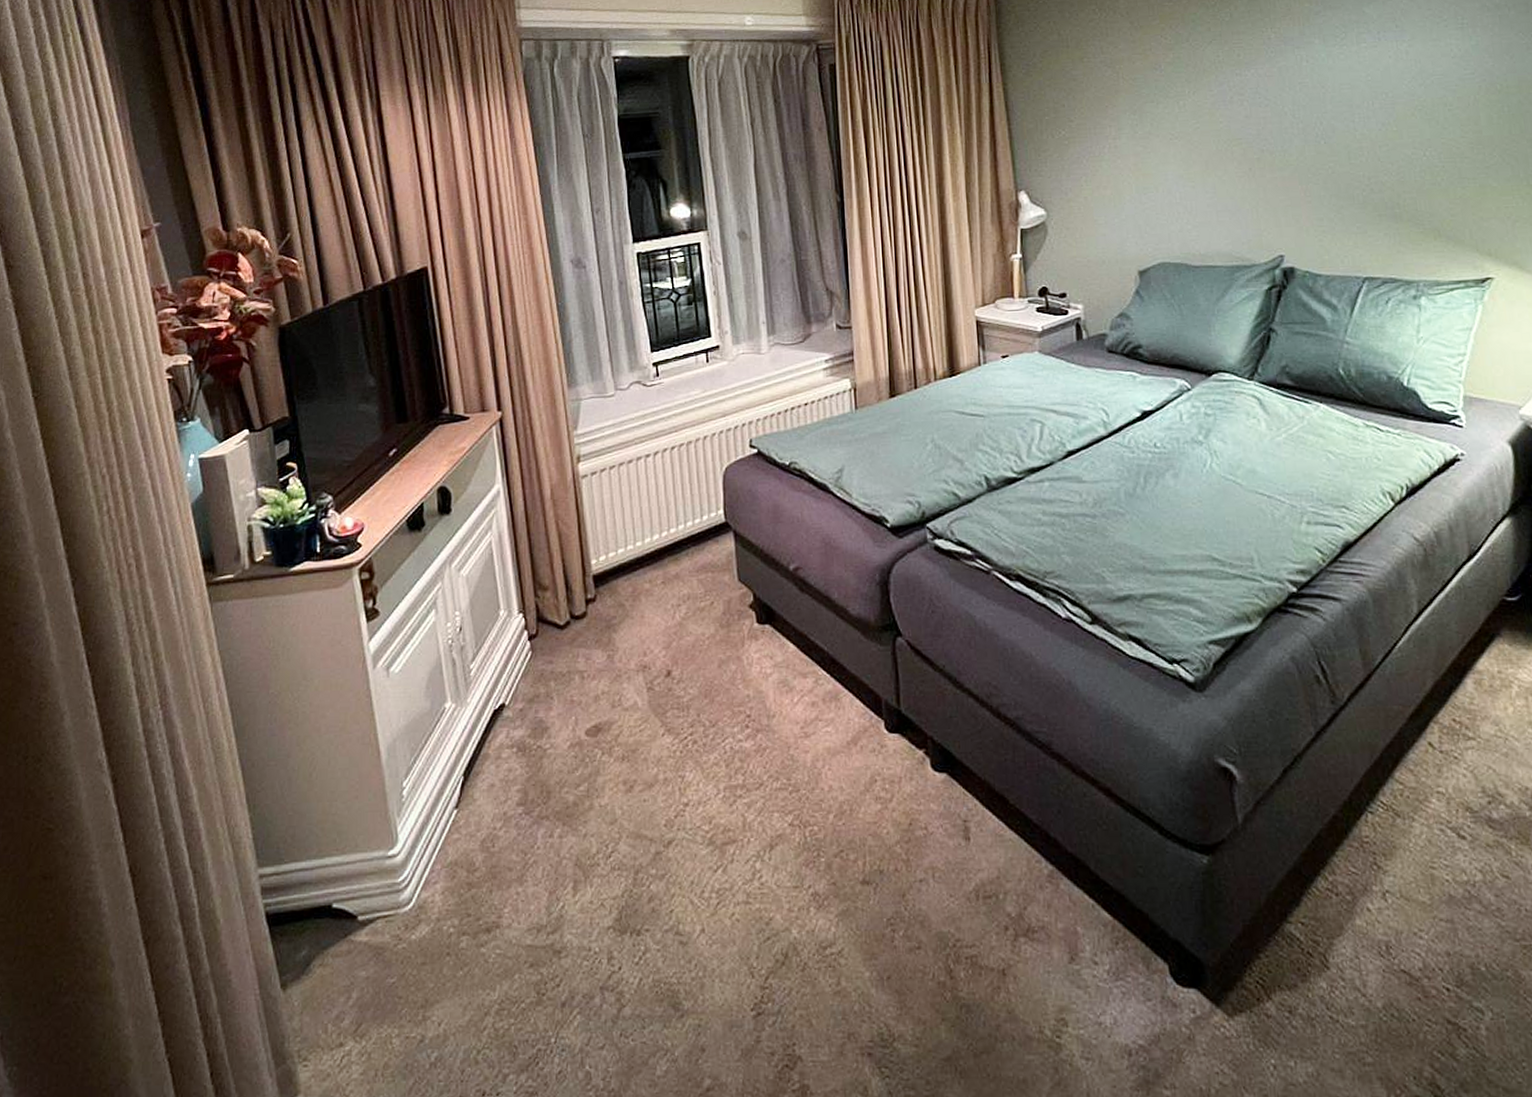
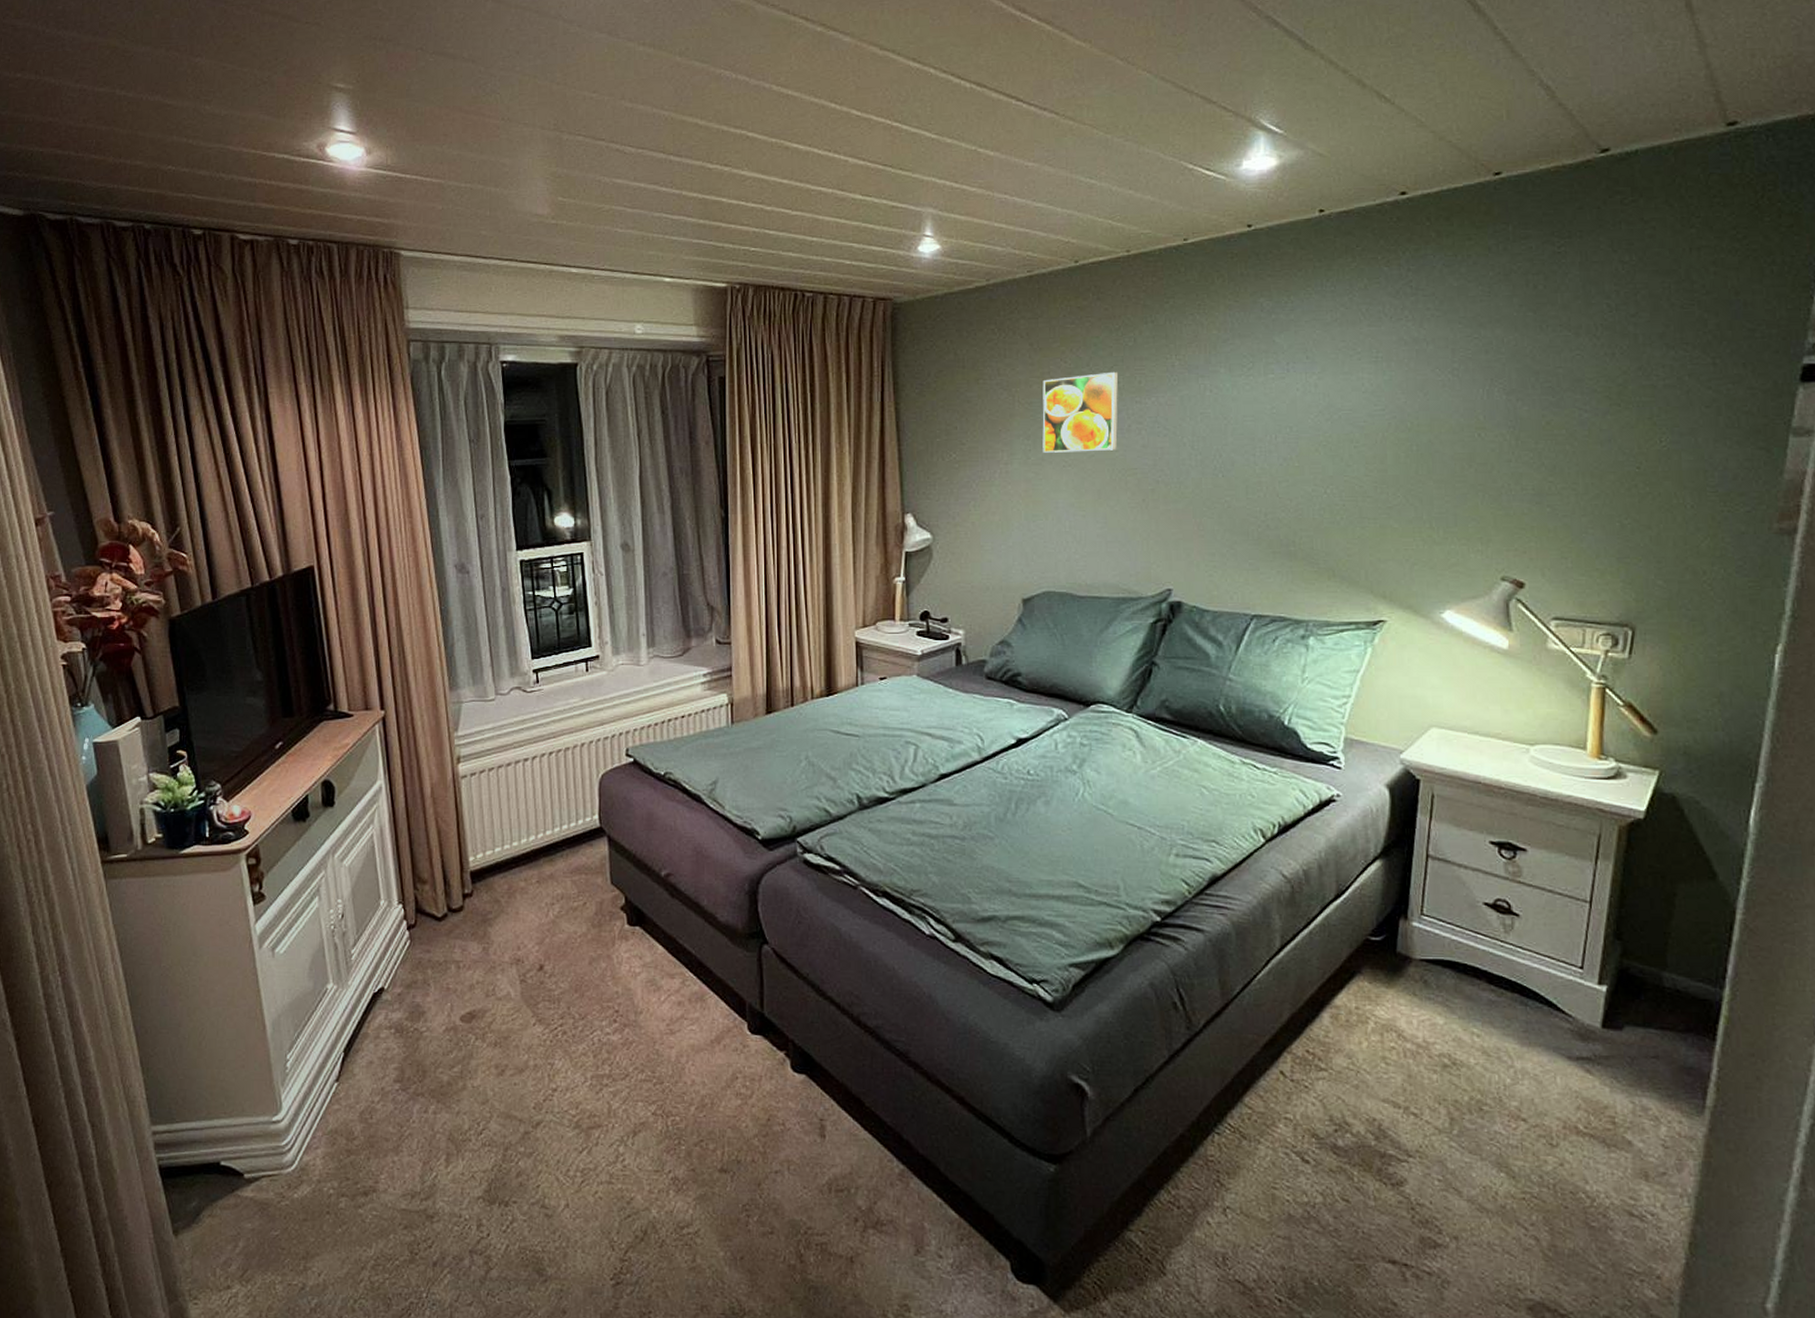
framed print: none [1145,46,1221,127] -> present [1042,371,1119,453]

